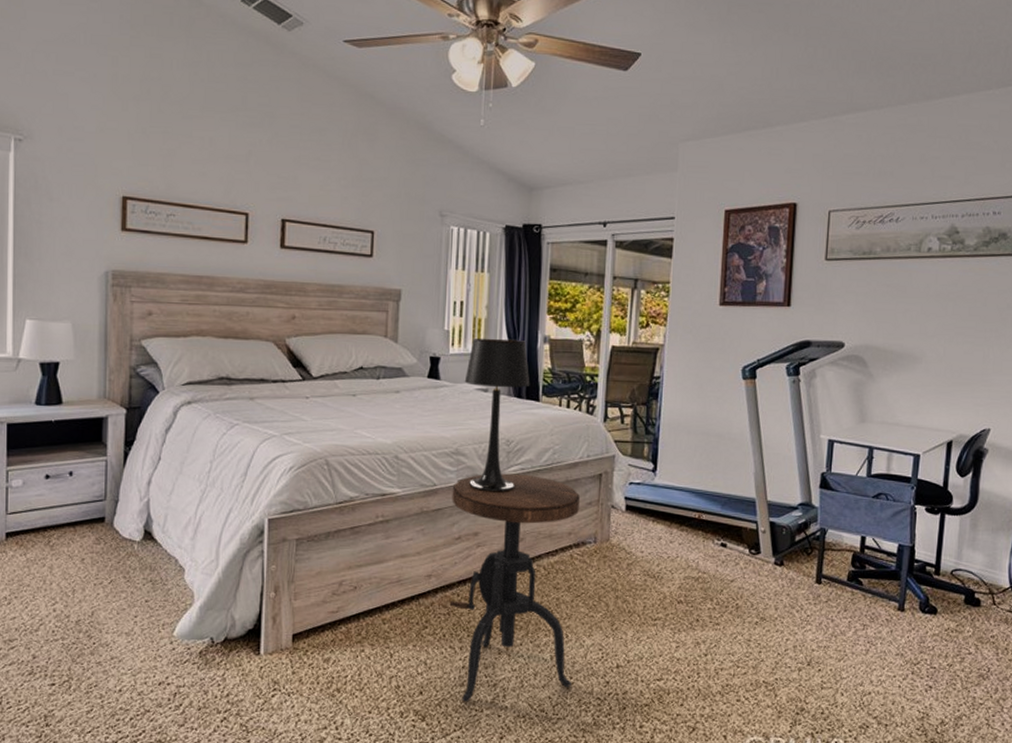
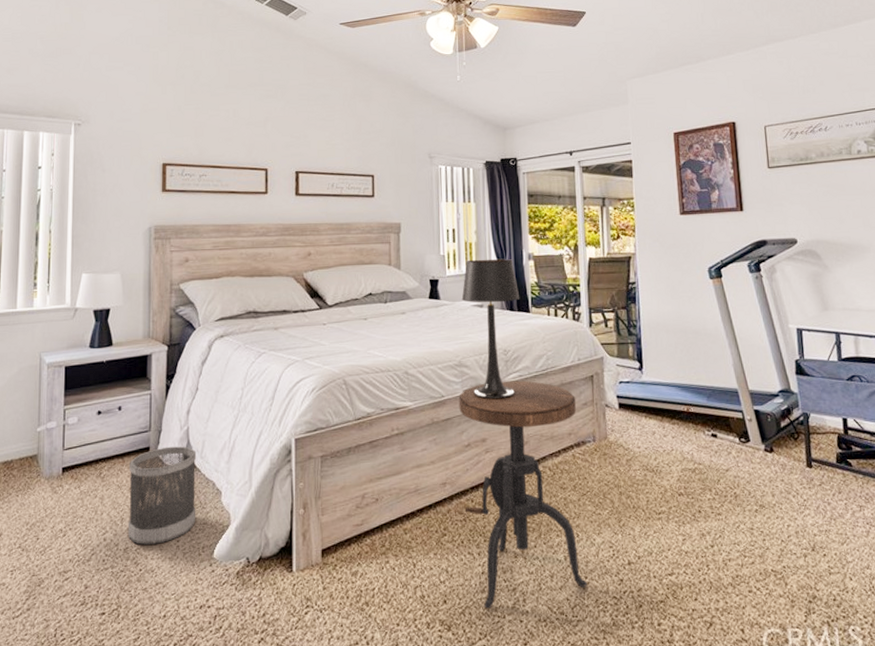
wastebasket: none [80,518,158,618] -> present [127,446,197,545]

